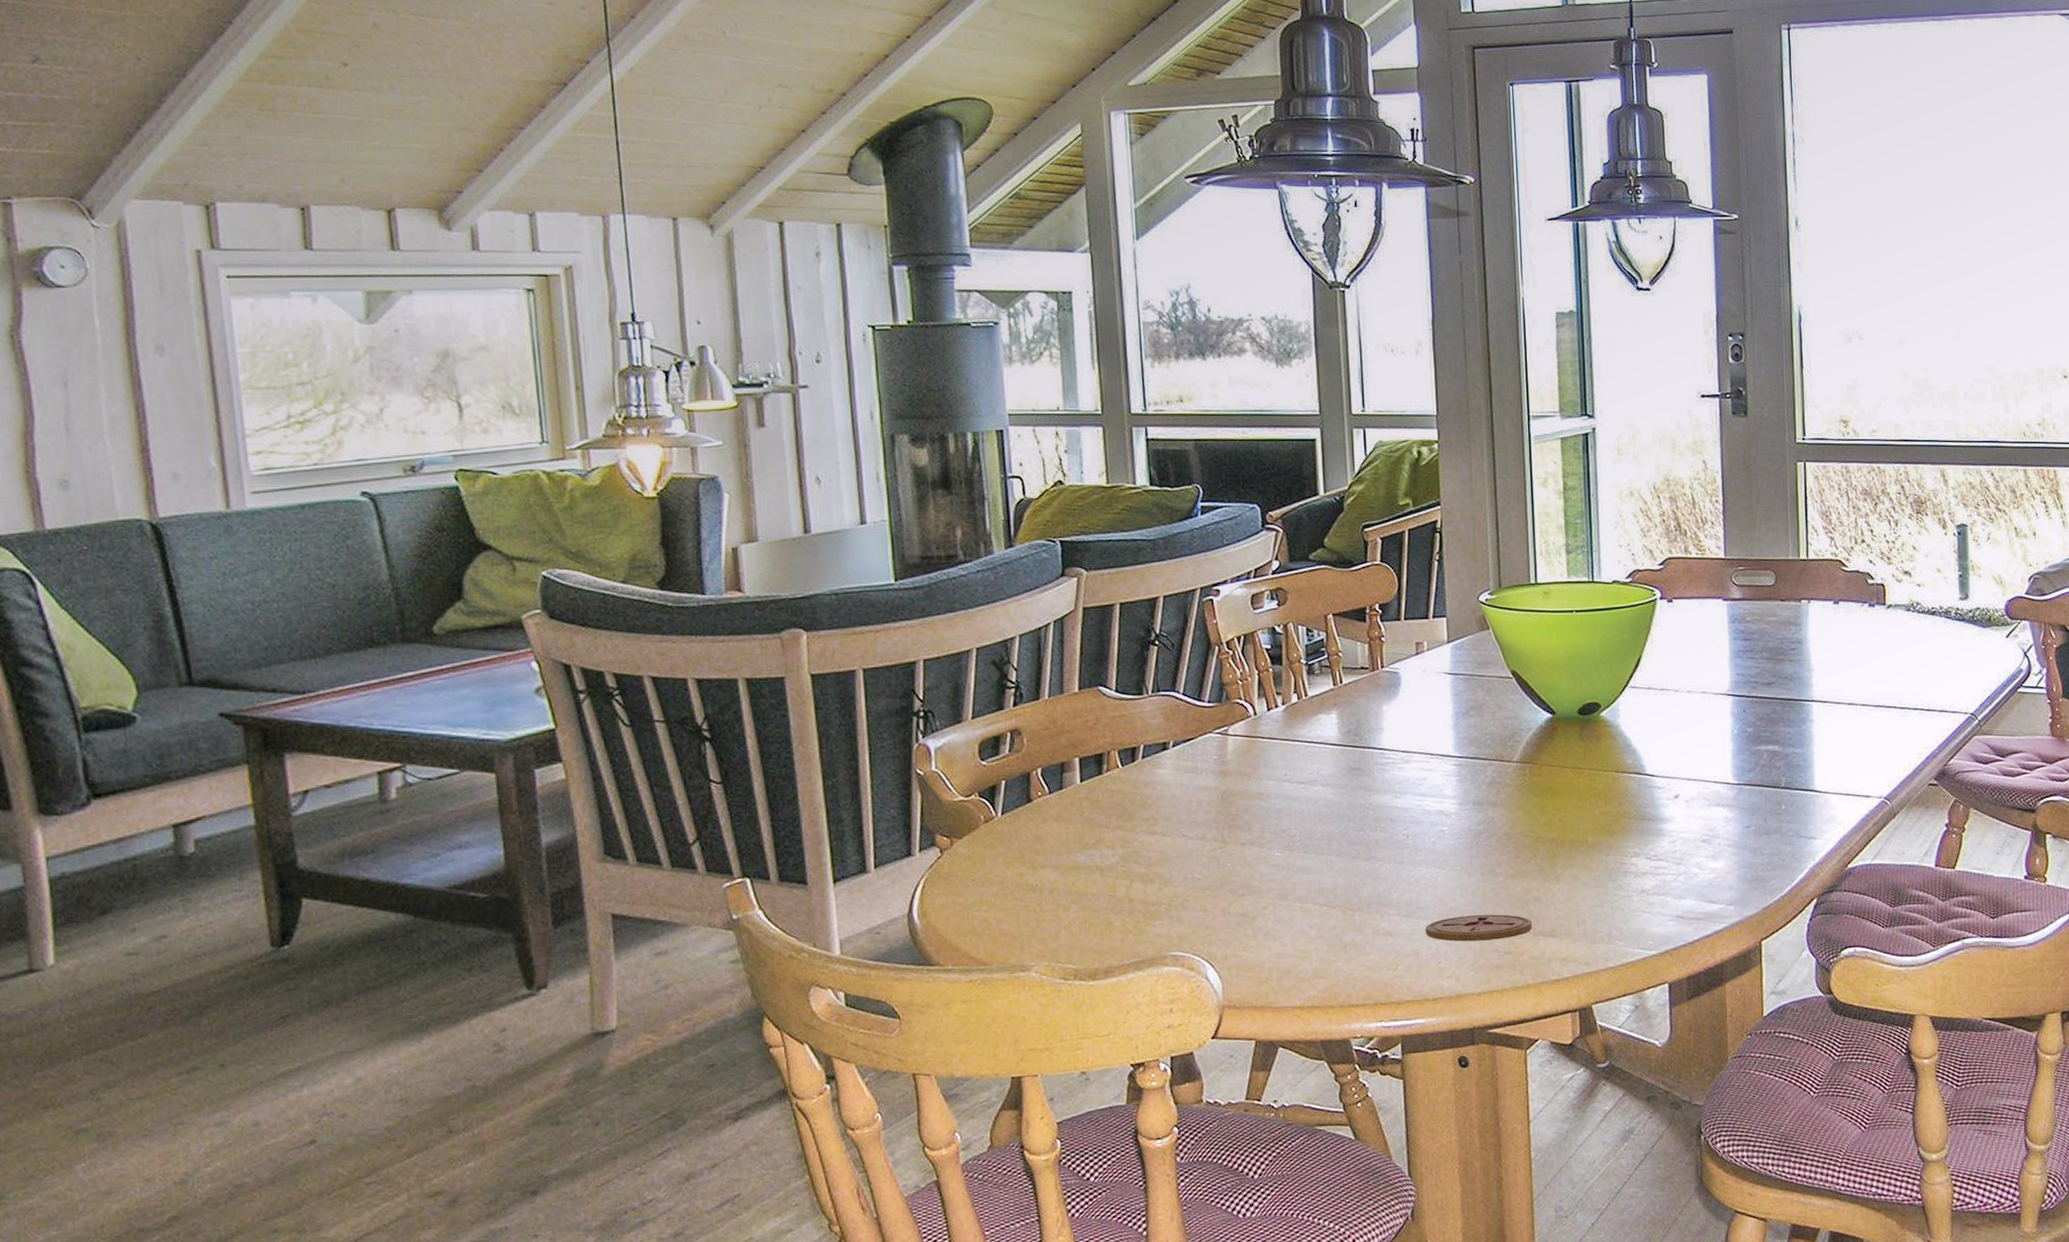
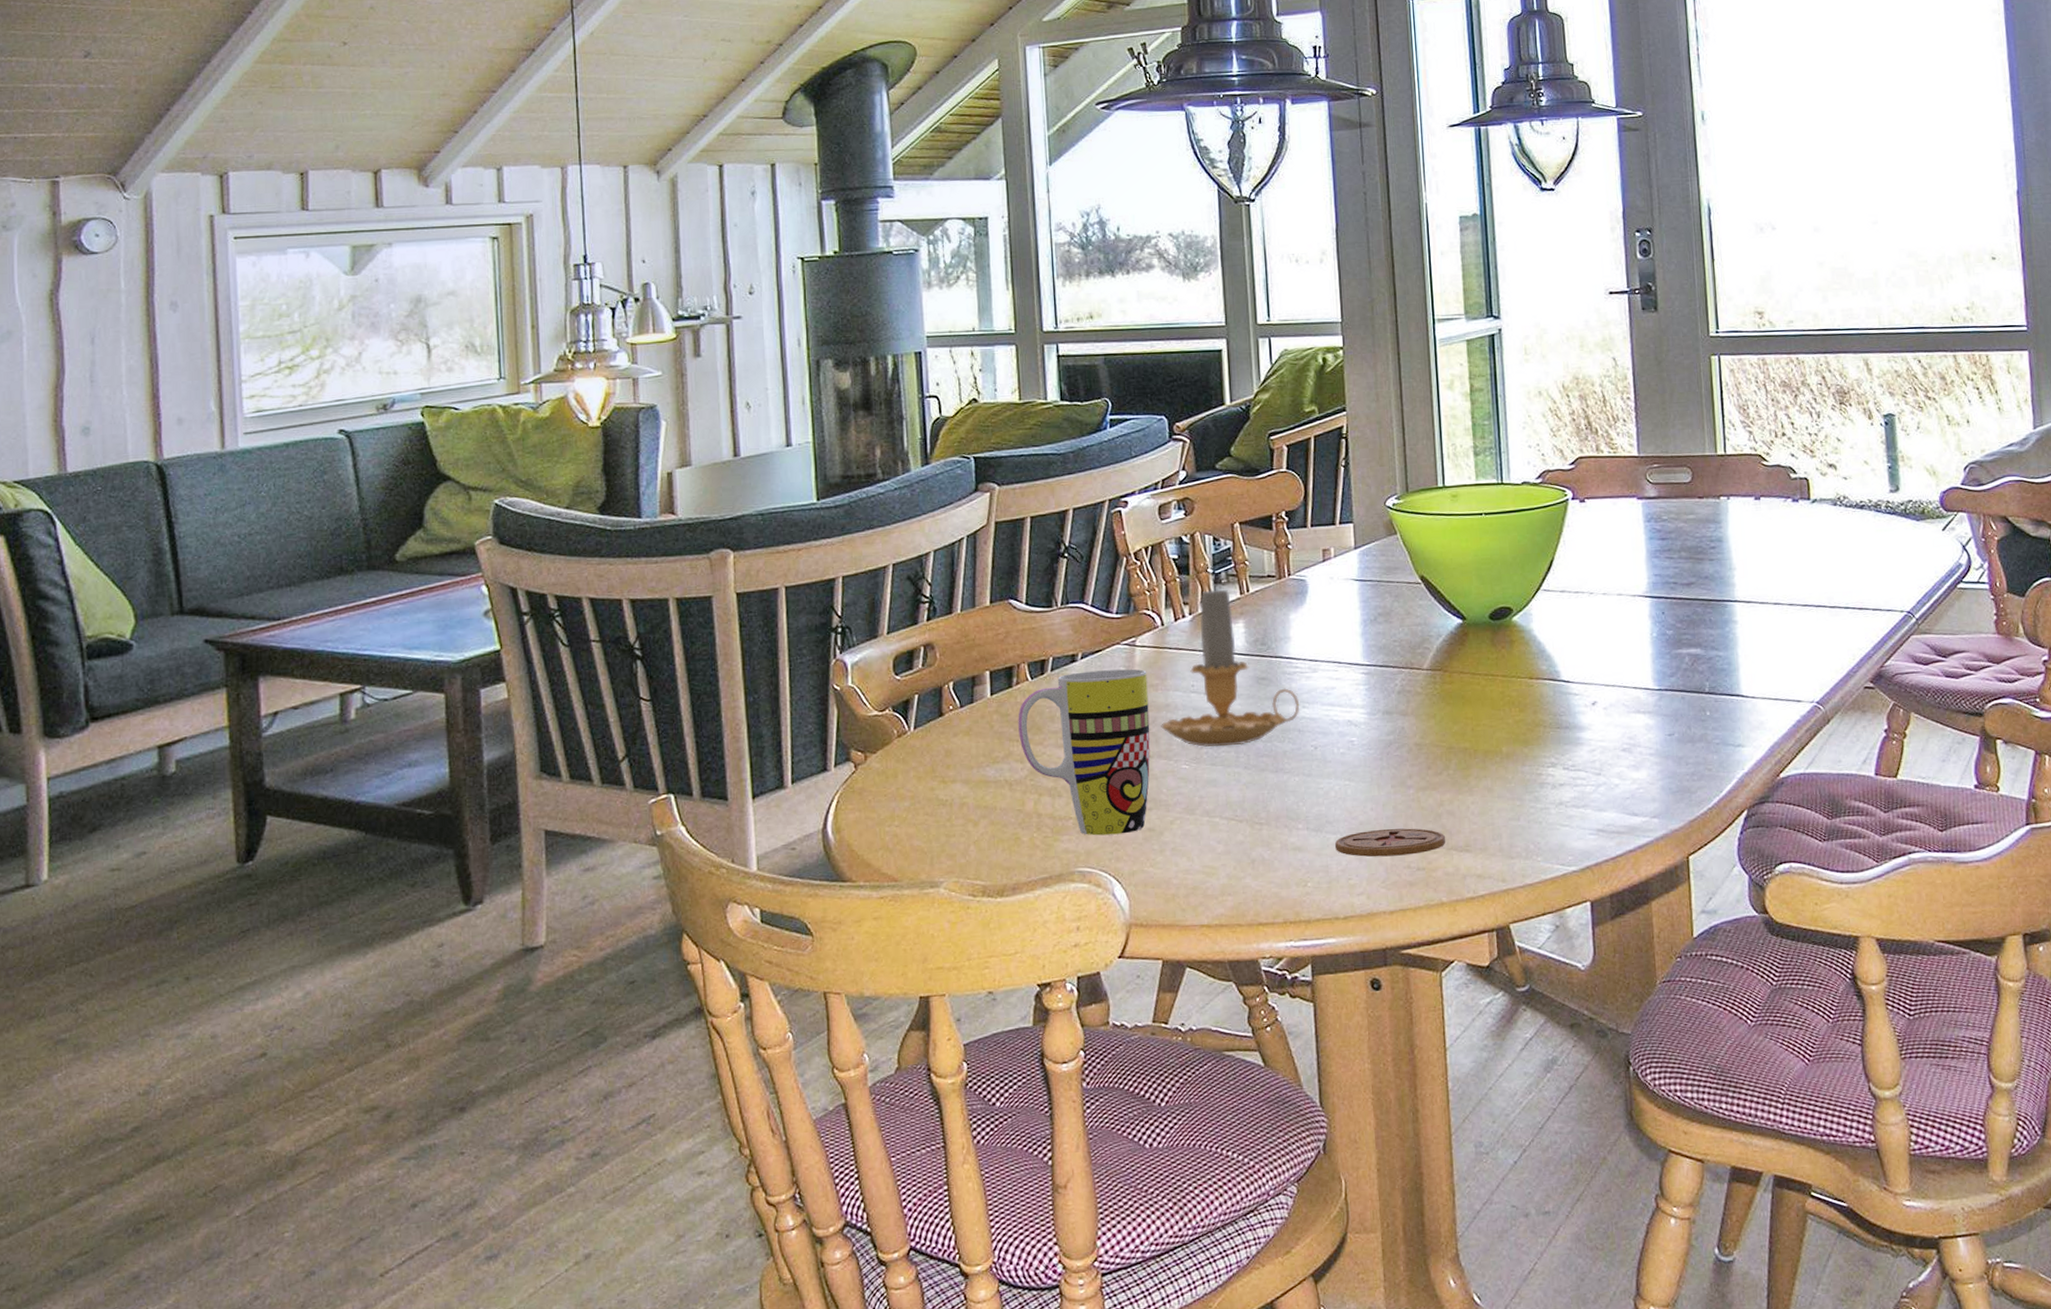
mug: none [1108,757,1243,921] -> present [1018,669,1151,836]
candle: none [1254,672,1392,835] -> present [1161,581,1300,747]

